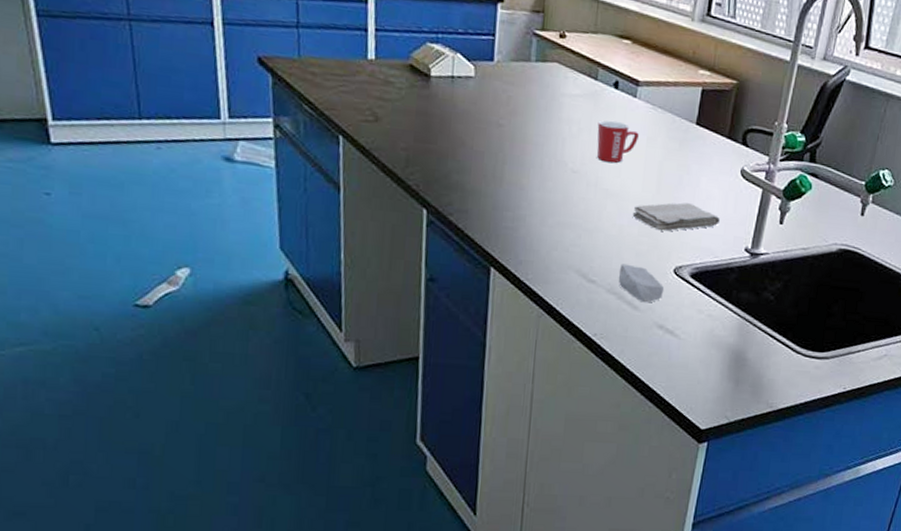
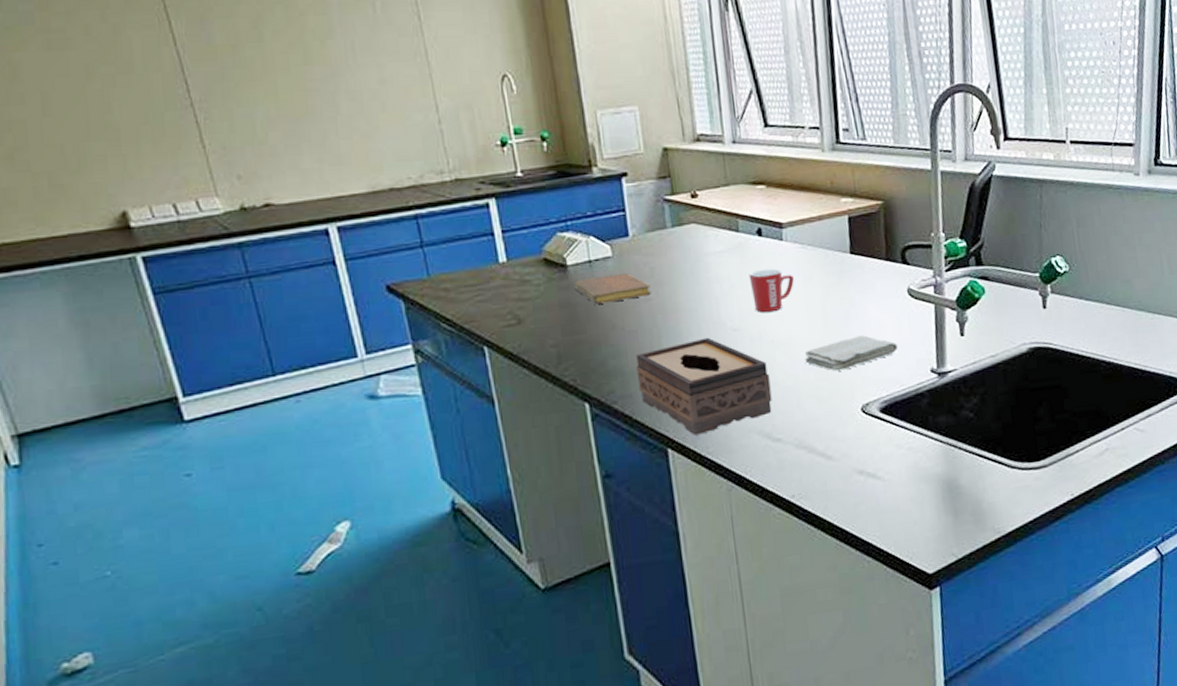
notebook: none [433,92,505,122] -> present [574,272,651,304]
tissue box: none [475,173,597,261] -> present [636,337,772,436]
soap bar: present [618,263,665,303] -> none [803,412,856,451]

